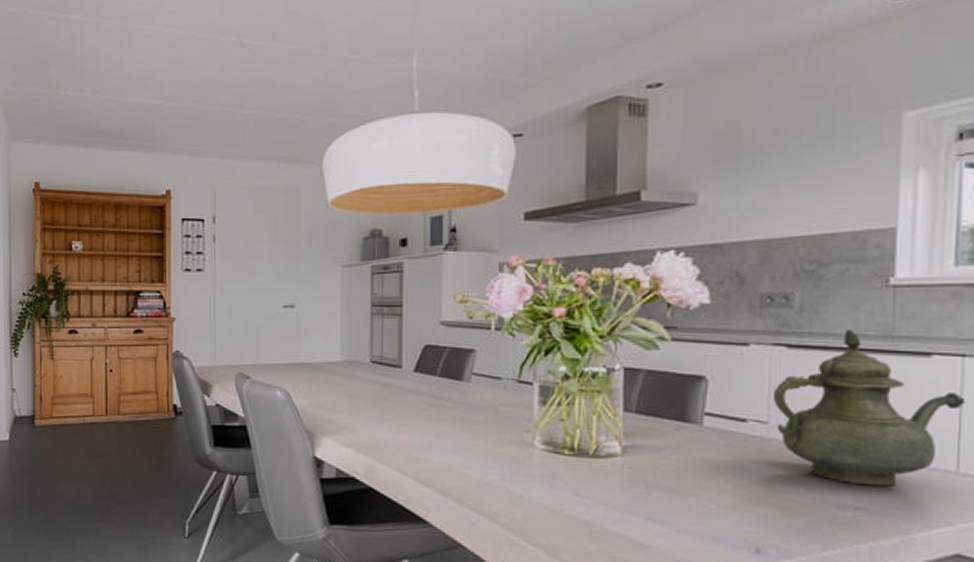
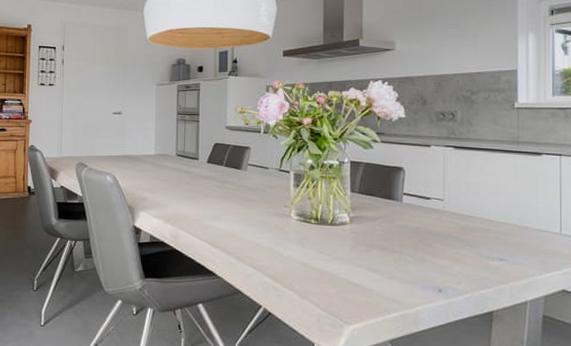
teapot: present [772,329,966,487] -> none [446,136,563,244]

